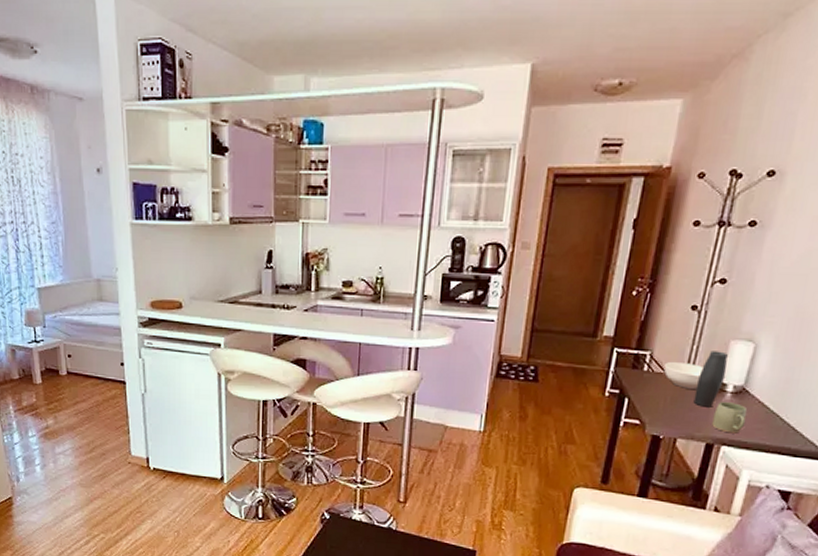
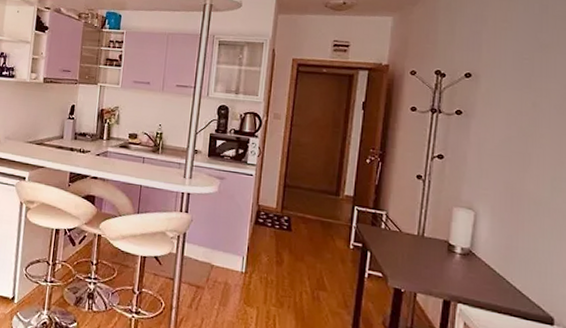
bowl: present [663,361,703,389] -> none [398,221,433,248]
vase: present [693,351,728,407] -> none [428,215,453,266]
mug: present [712,402,747,434] -> none [447,262,477,293]

